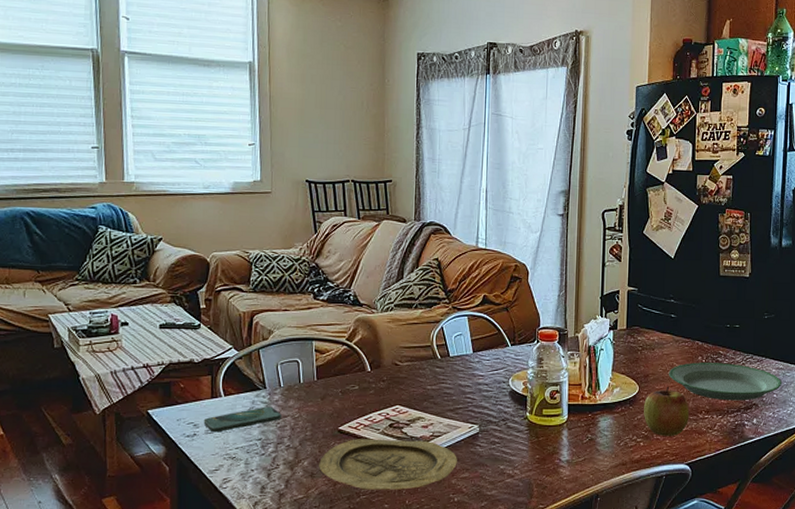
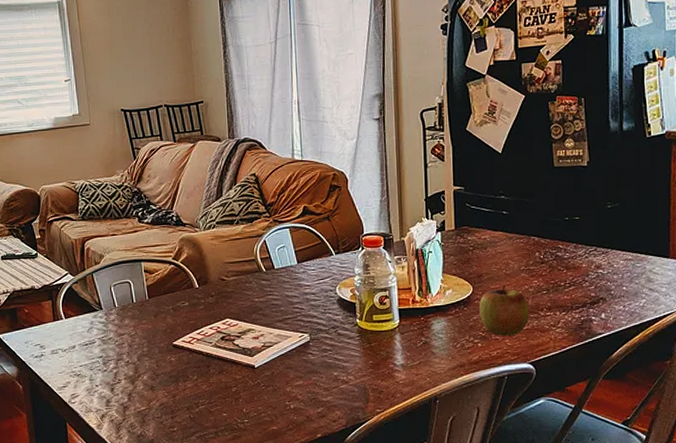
smartphone: present [203,406,281,433] -> none [48,326,119,353]
plate: present [319,439,457,490] -> none [157,351,290,400]
plate: present [668,362,783,401] -> none [503,257,633,297]

